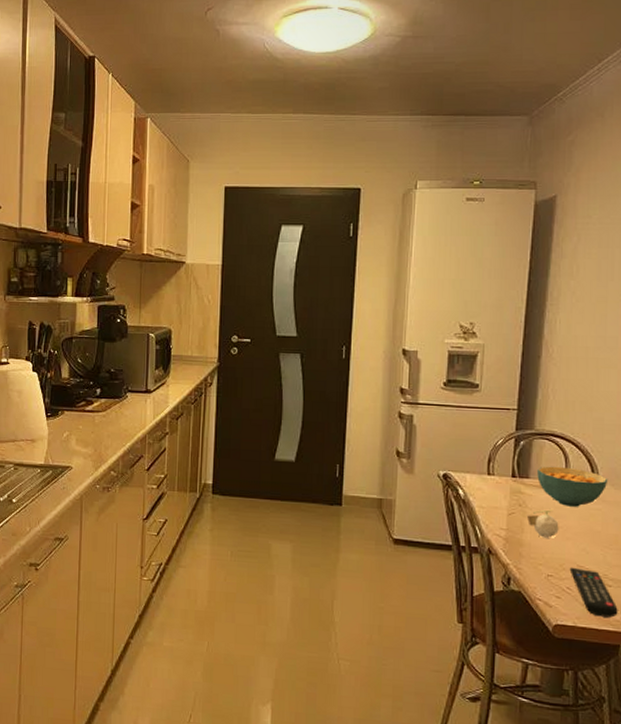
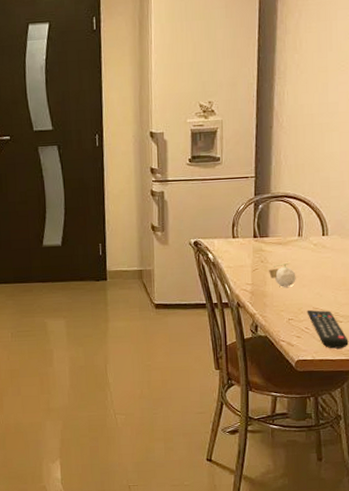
cereal bowl: present [537,466,609,507] -> none [275,223,336,258]

